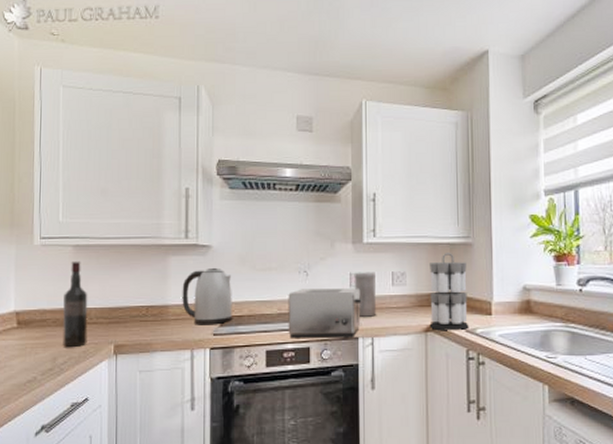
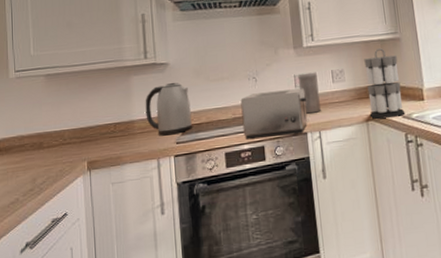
wine bottle: present [63,261,88,347] -> none [39,89,63,168]

